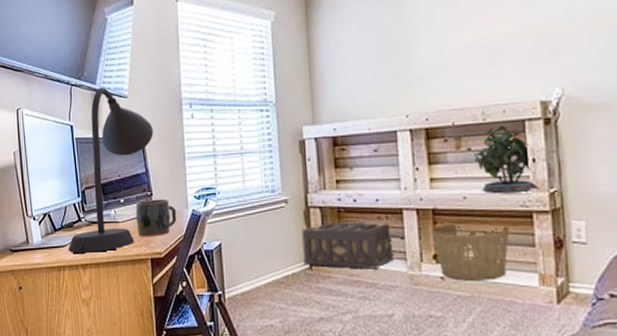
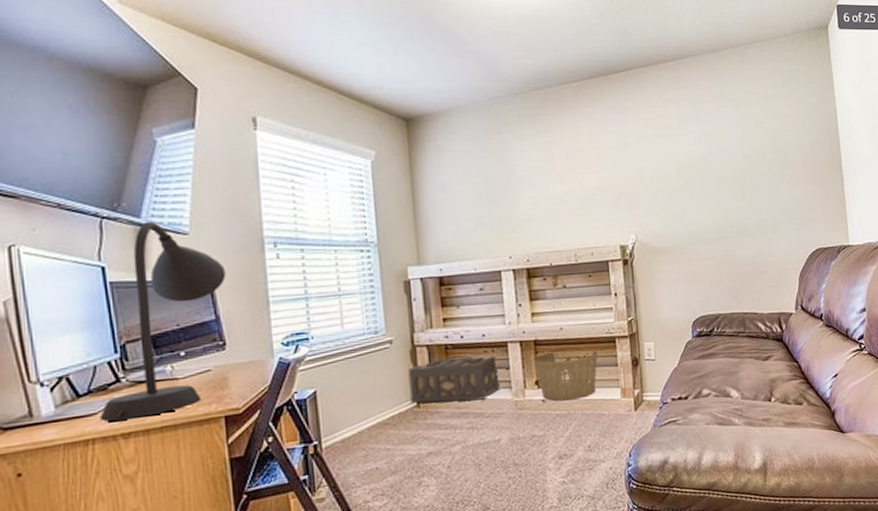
mug: present [135,198,177,237] -> none [202,347,260,394]
potted plant: present [475,123,539,194] -> none [569,263,620,324]

